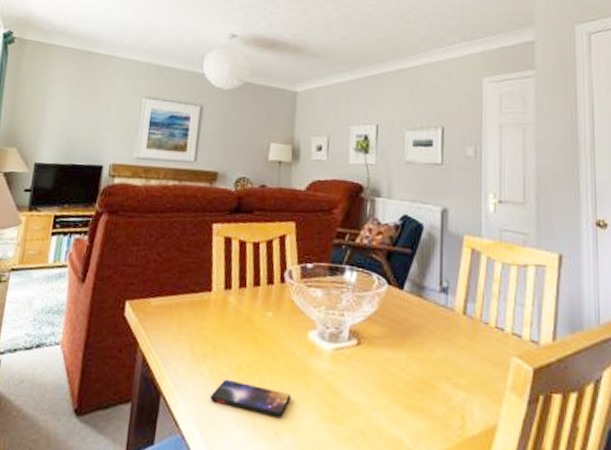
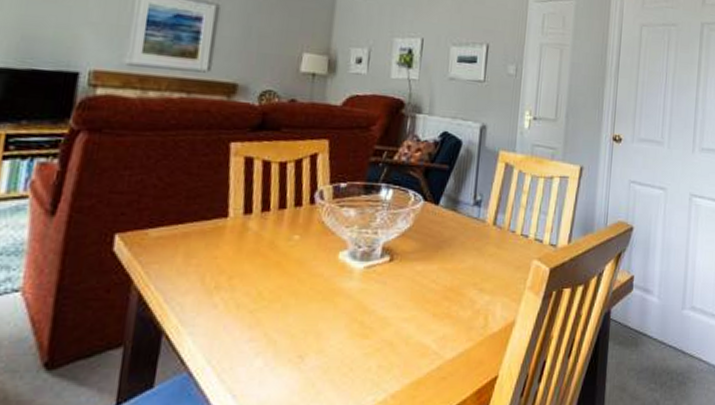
smartphone: present [210,379,291,417] -> none [224,308,318,340]

